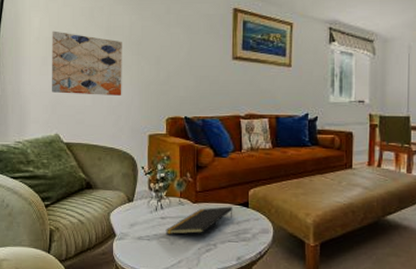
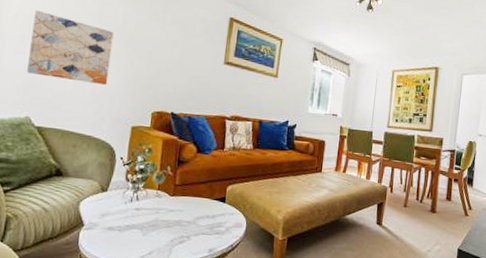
notepad: present [165,206,233,235] -> none [138,200,210,226]

